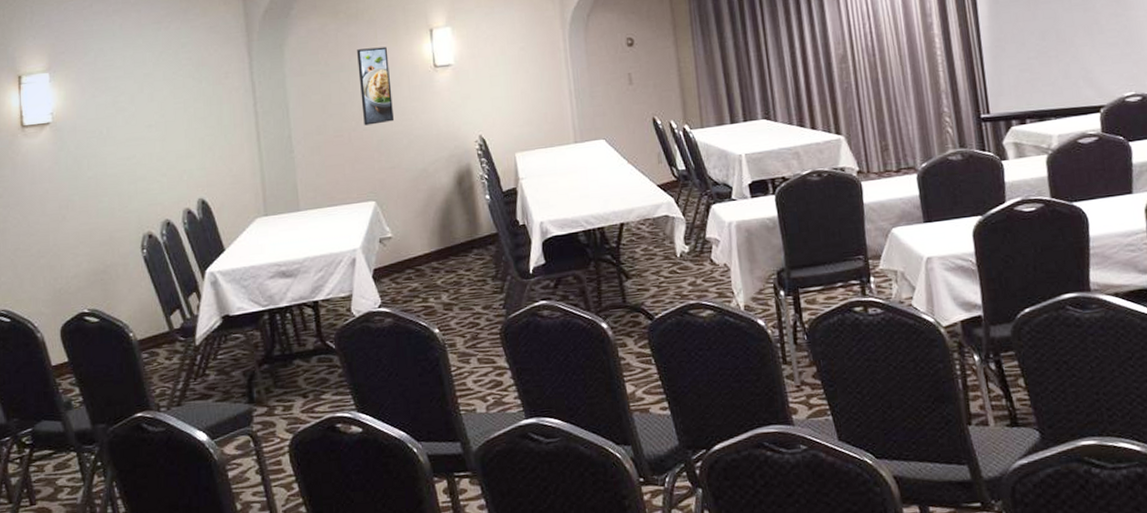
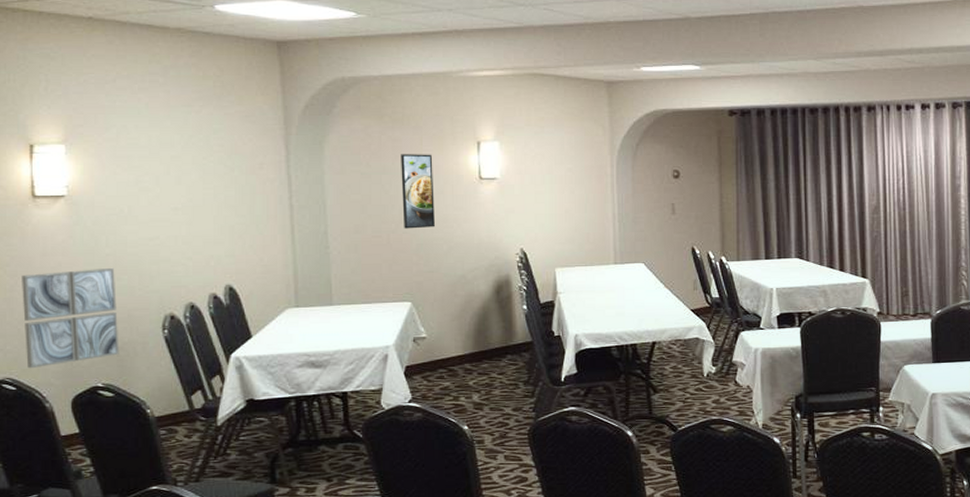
wall art: none [13,190,103,299] -> present [22,267,119,369]

